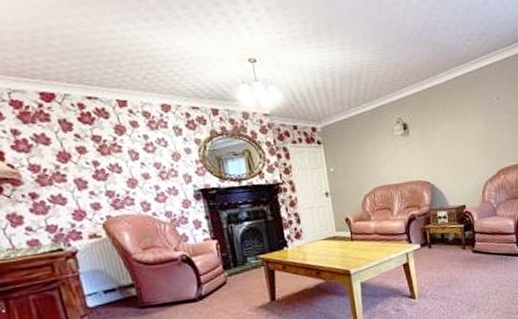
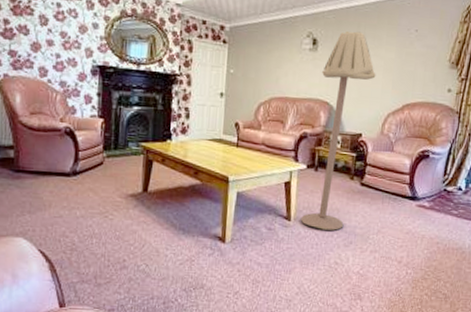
floor lamp: none [418,109,468,301] -> present [301,31,376,231]

